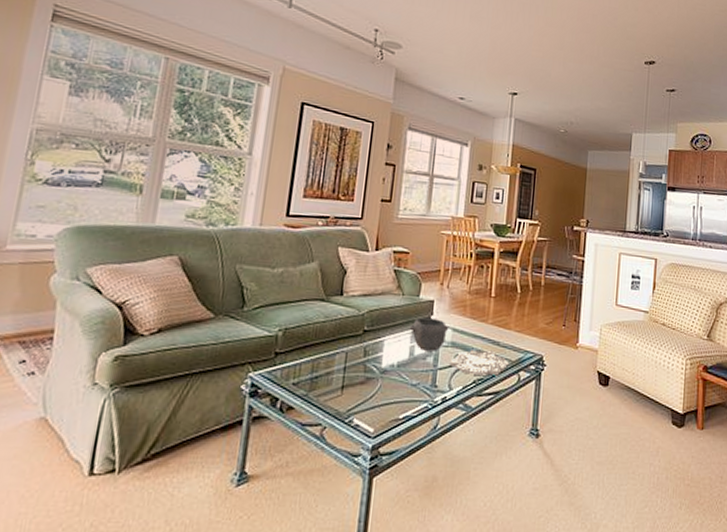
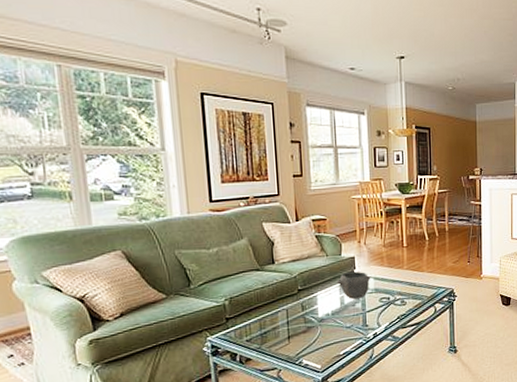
decorative tray: present [450,350,510,376] -> none [376,290,426,313]

